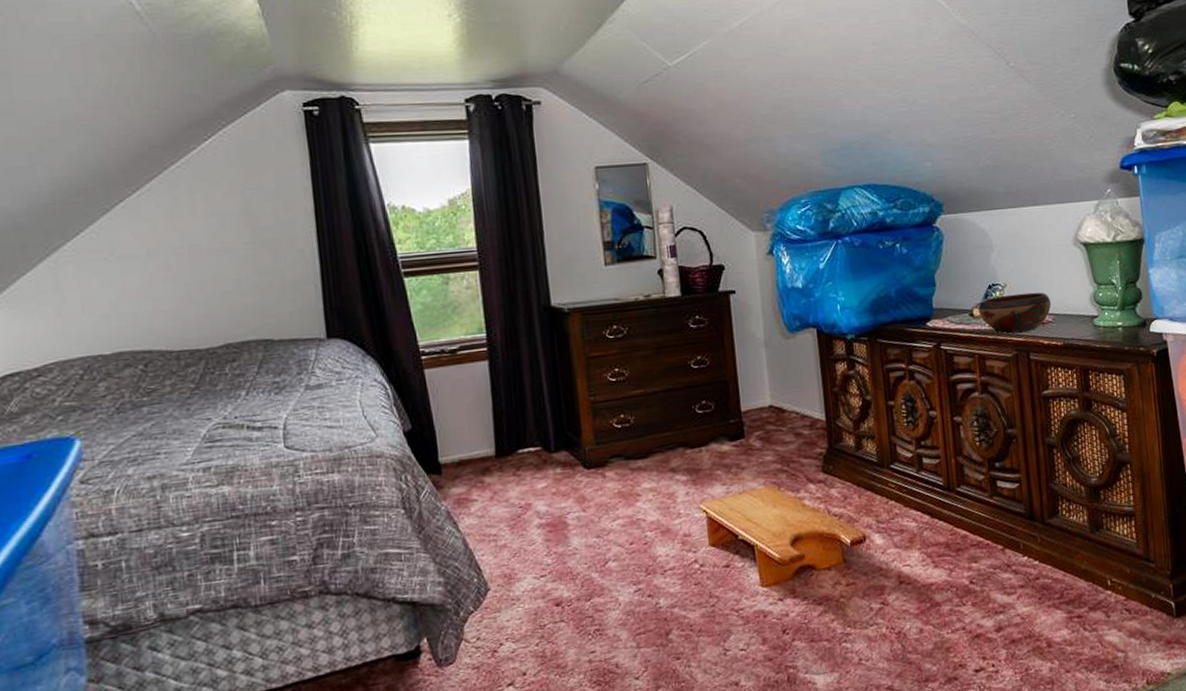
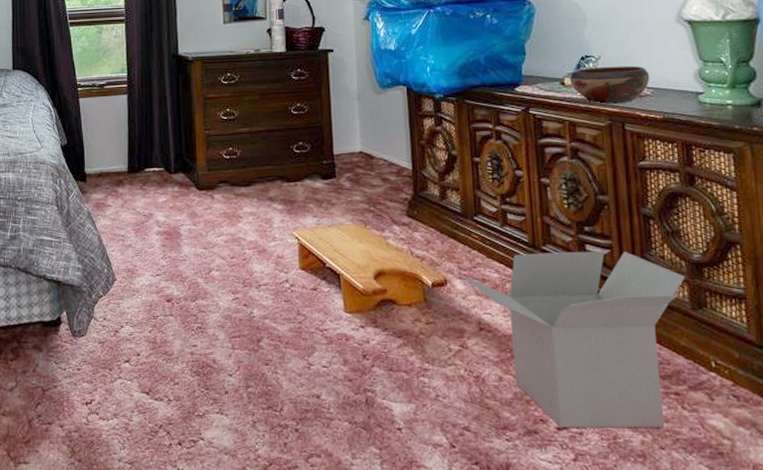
cardboard box: none [879,483,1085,669] -> present [460,251,685,429]

